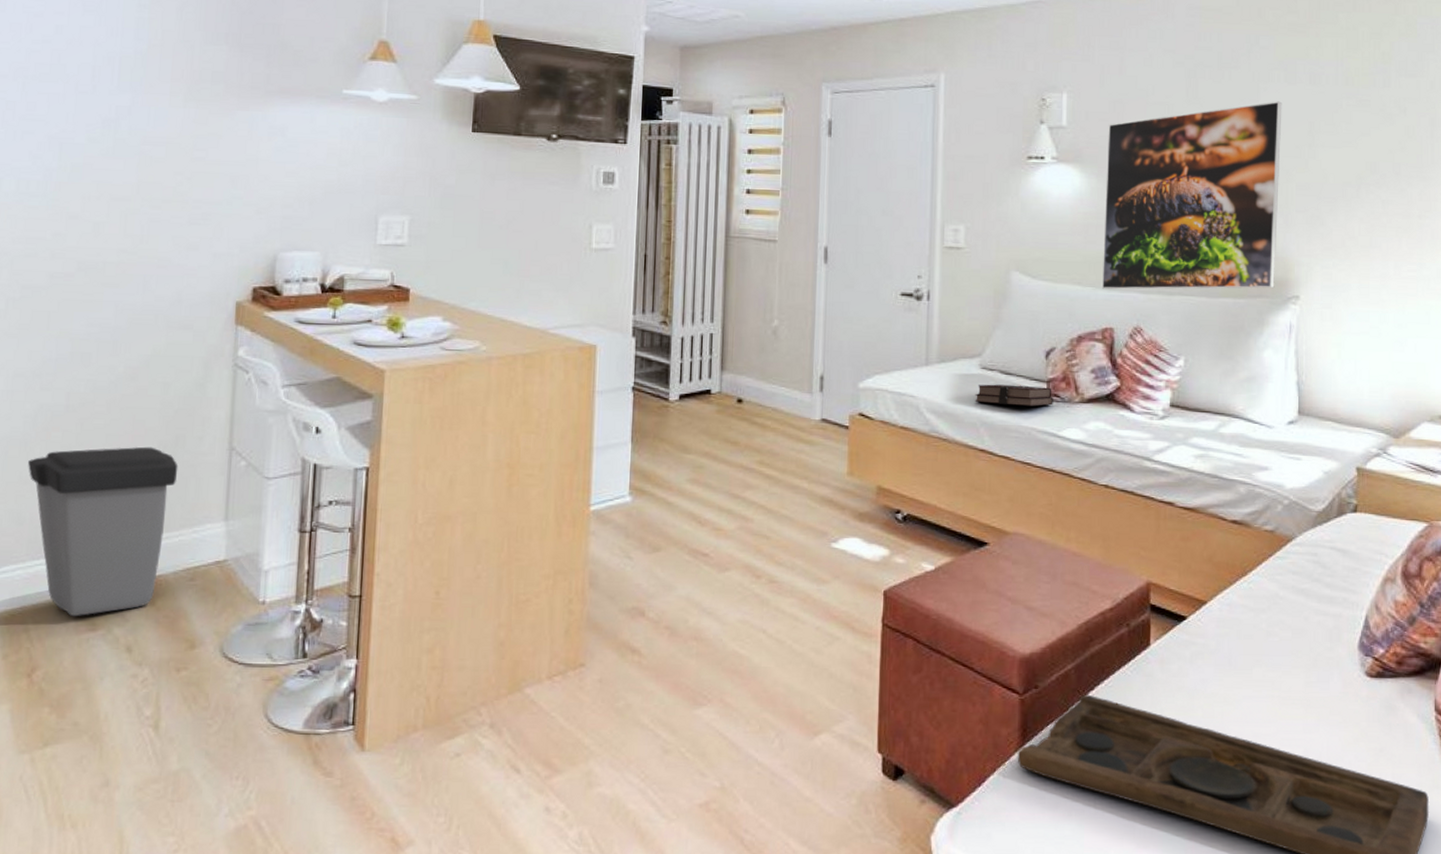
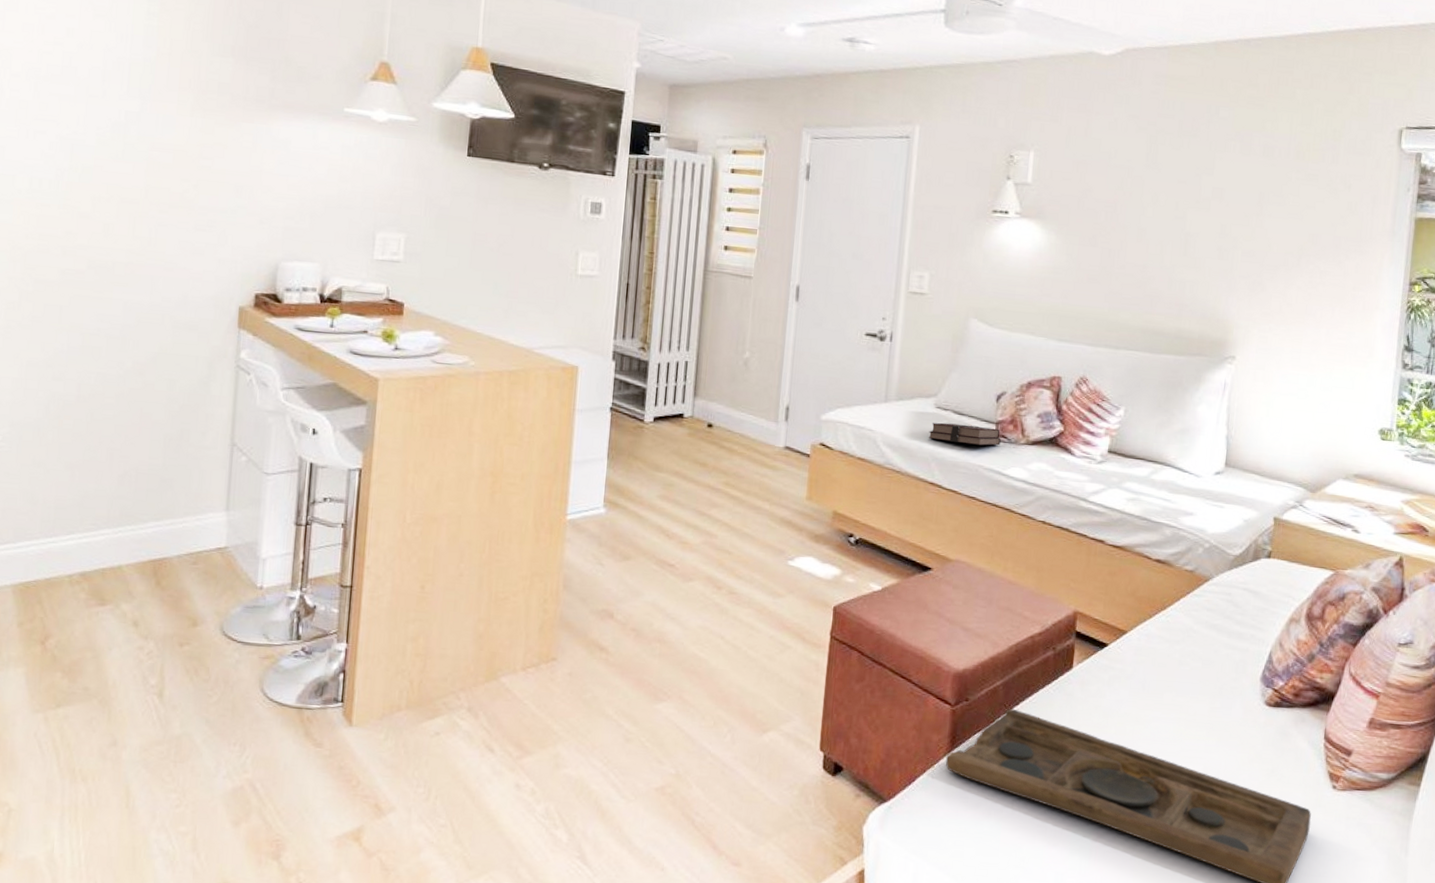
trash can: present [28,446,178,617] -> none [41,437,183,592]
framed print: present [1101,101,1282,290] -> none [1053,171,1236,348]

